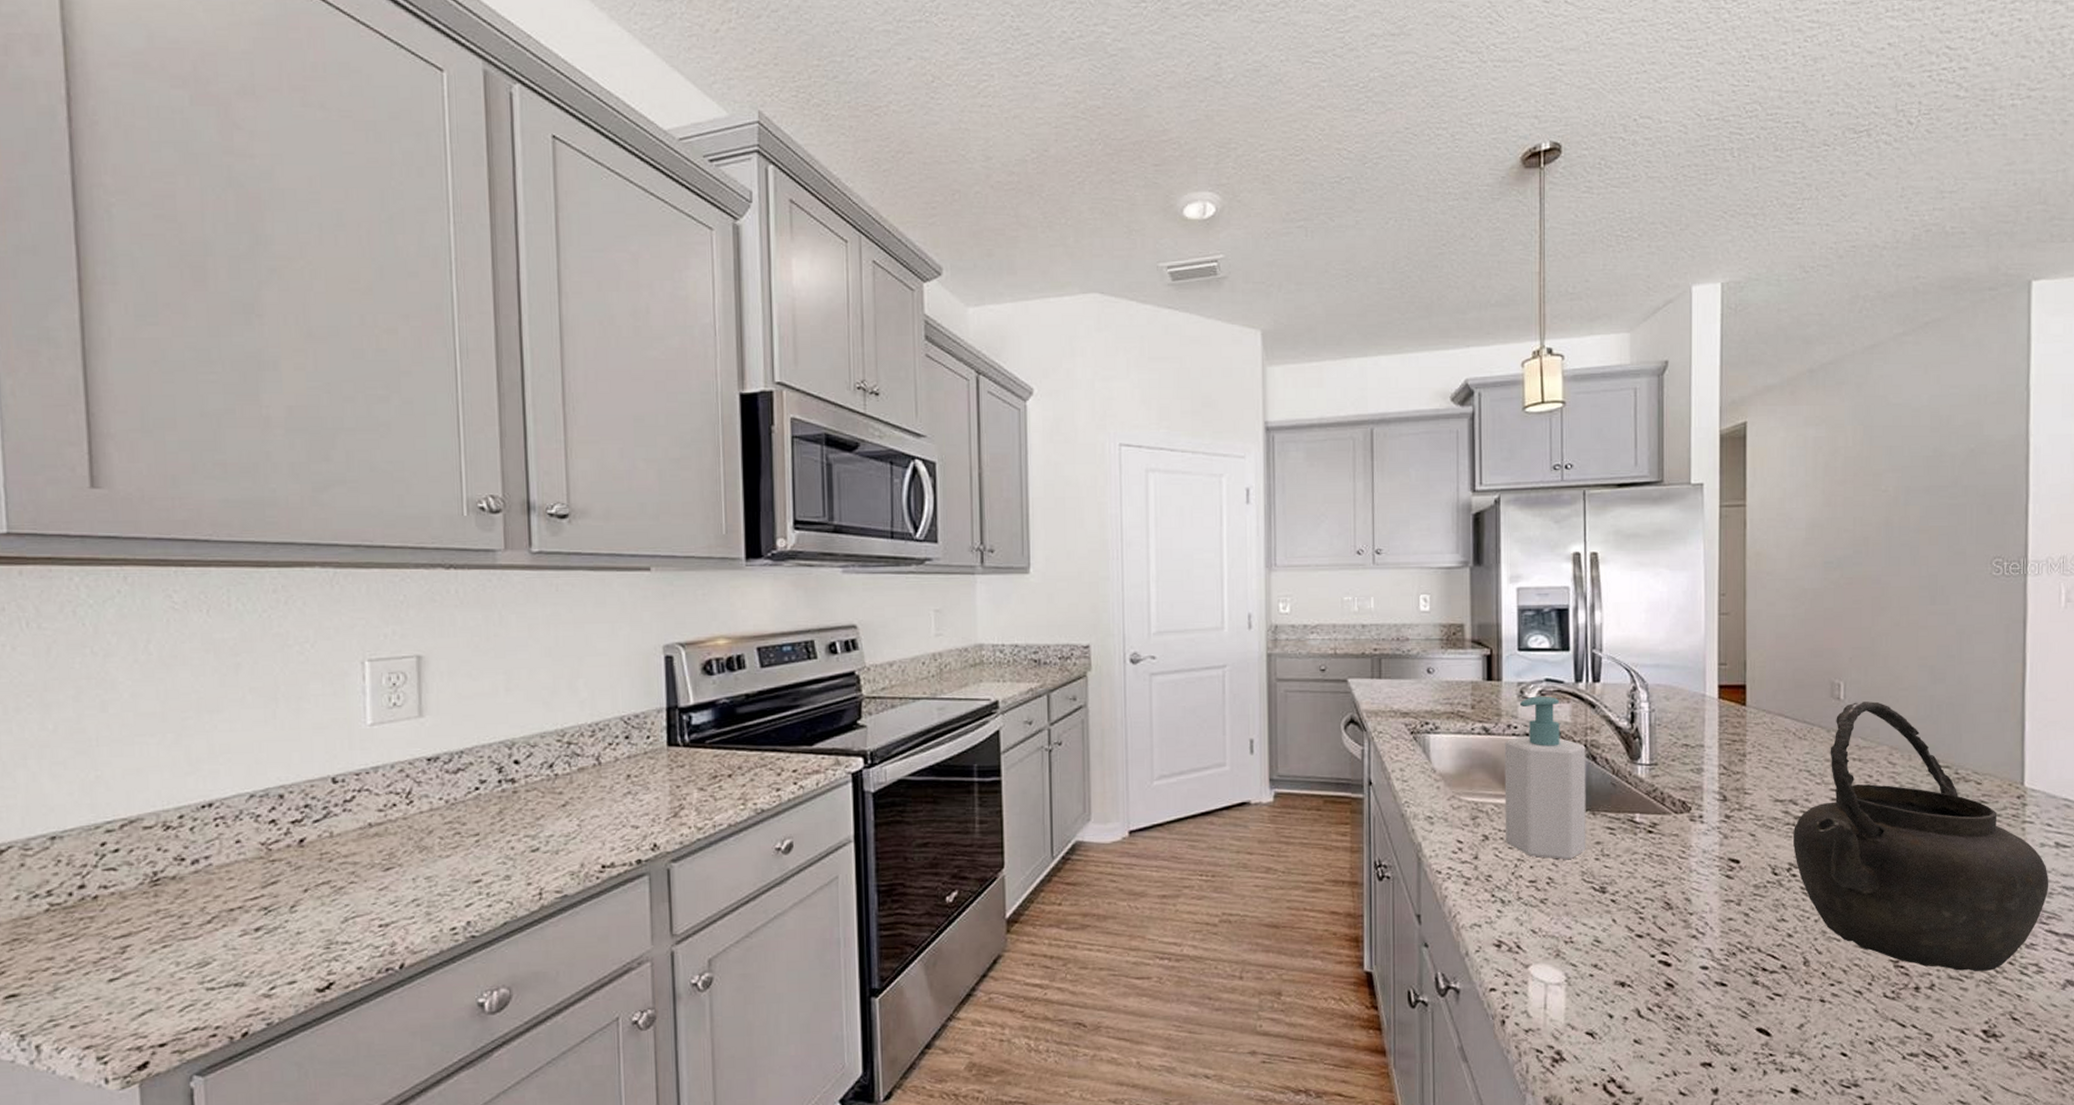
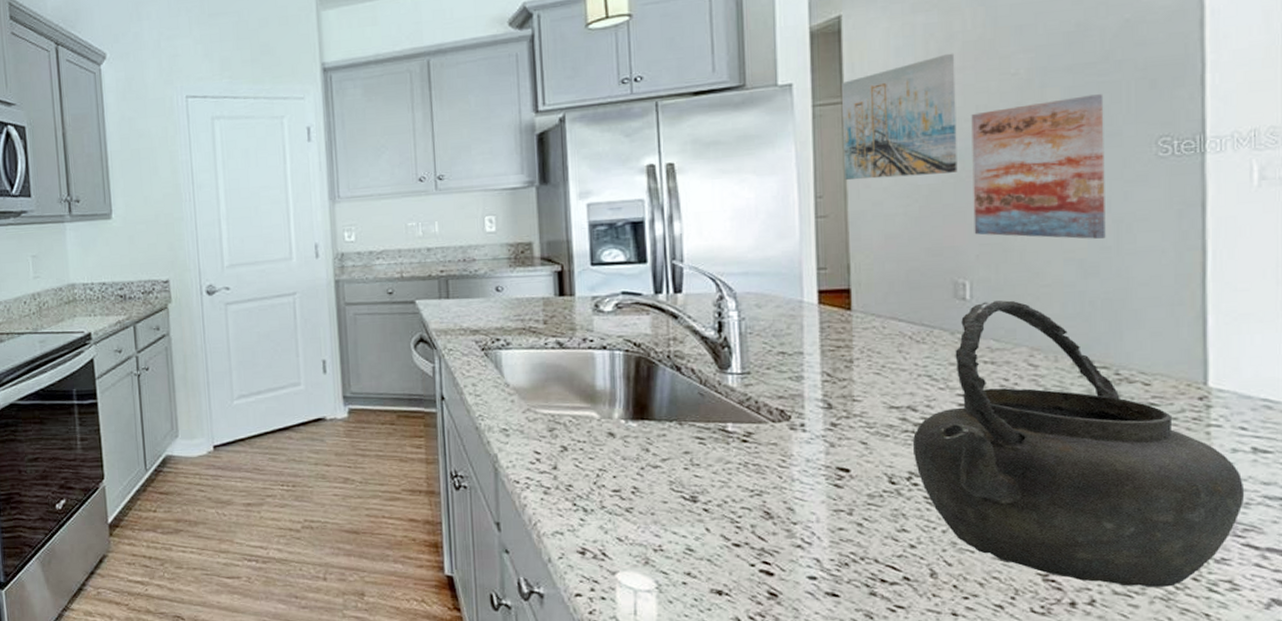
soap bottle: present [1504,696,1586,860] -> none [580,308,674,470]
wall art: none [1745,466,1838,580] -> present [842,53,958,180]
wall art: none [1849,515,1953,648] -> present [971,94,1106,239]

